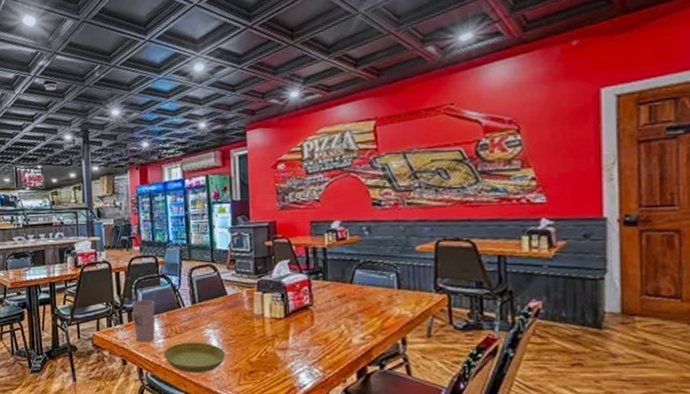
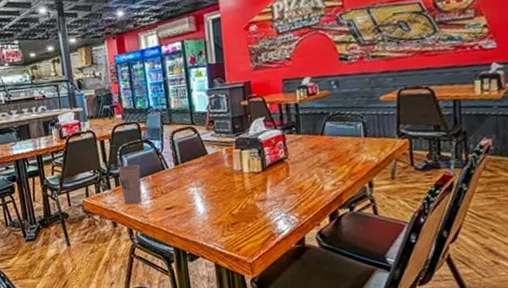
saucer: present [164,342,226,373] -> none [151,200,210,229]

